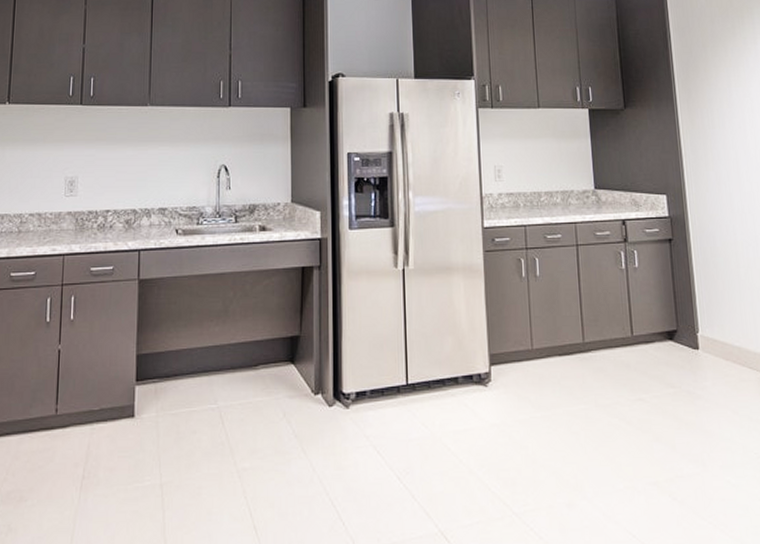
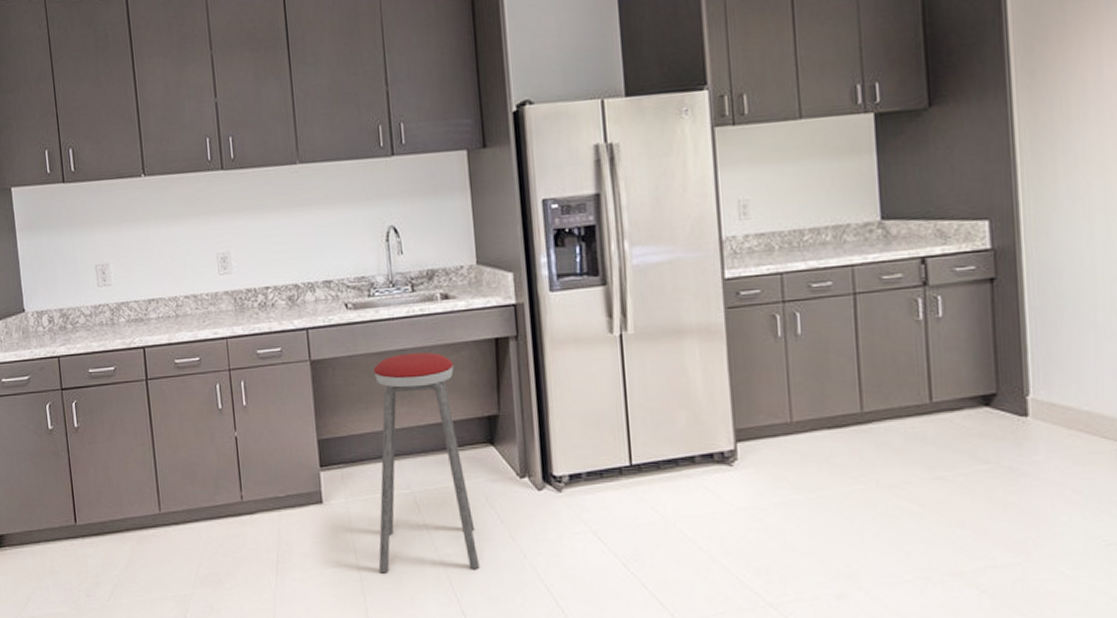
music stool: none [180,277,273,488] -> present [373,352,480,573]

